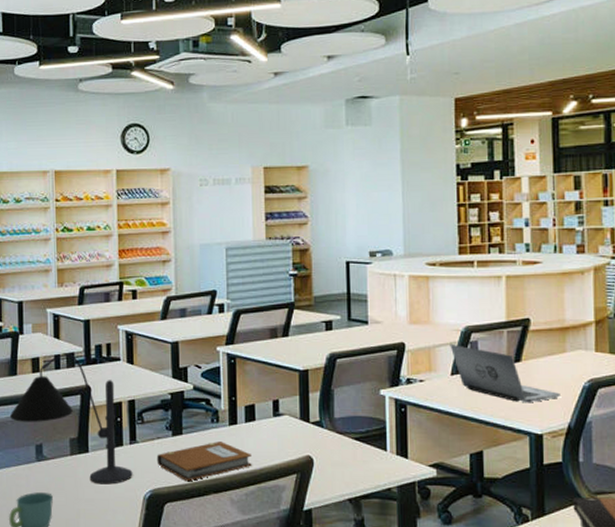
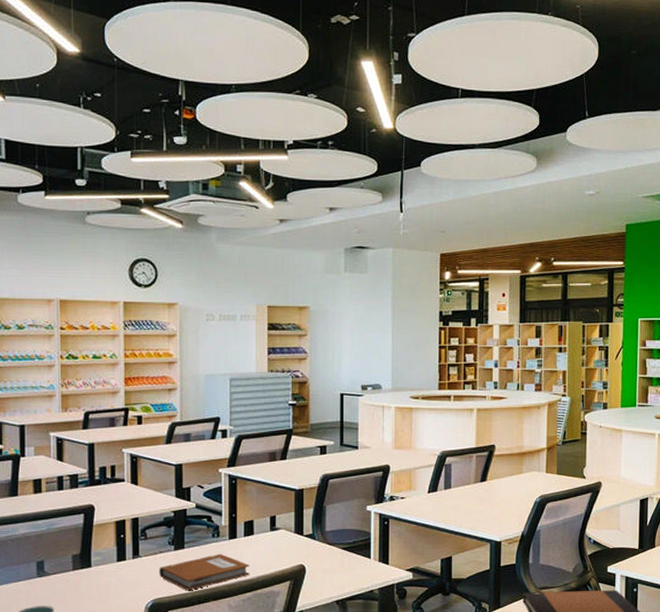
desk lamp: present [9,354,133,485] -> none [9,476,135,596]
laptop: present [450,343,560,403] -> none [428,466,517,516]

